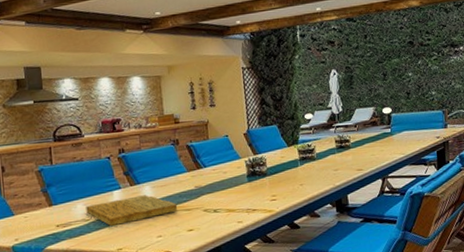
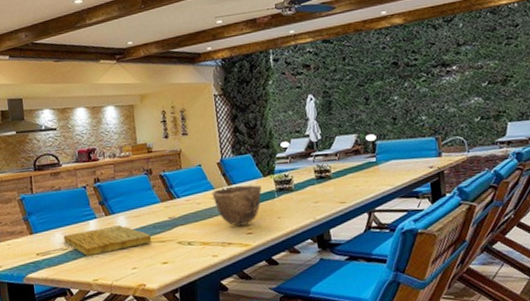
bowl: none [238,154,286,194] -> present [211,185,262,226]

